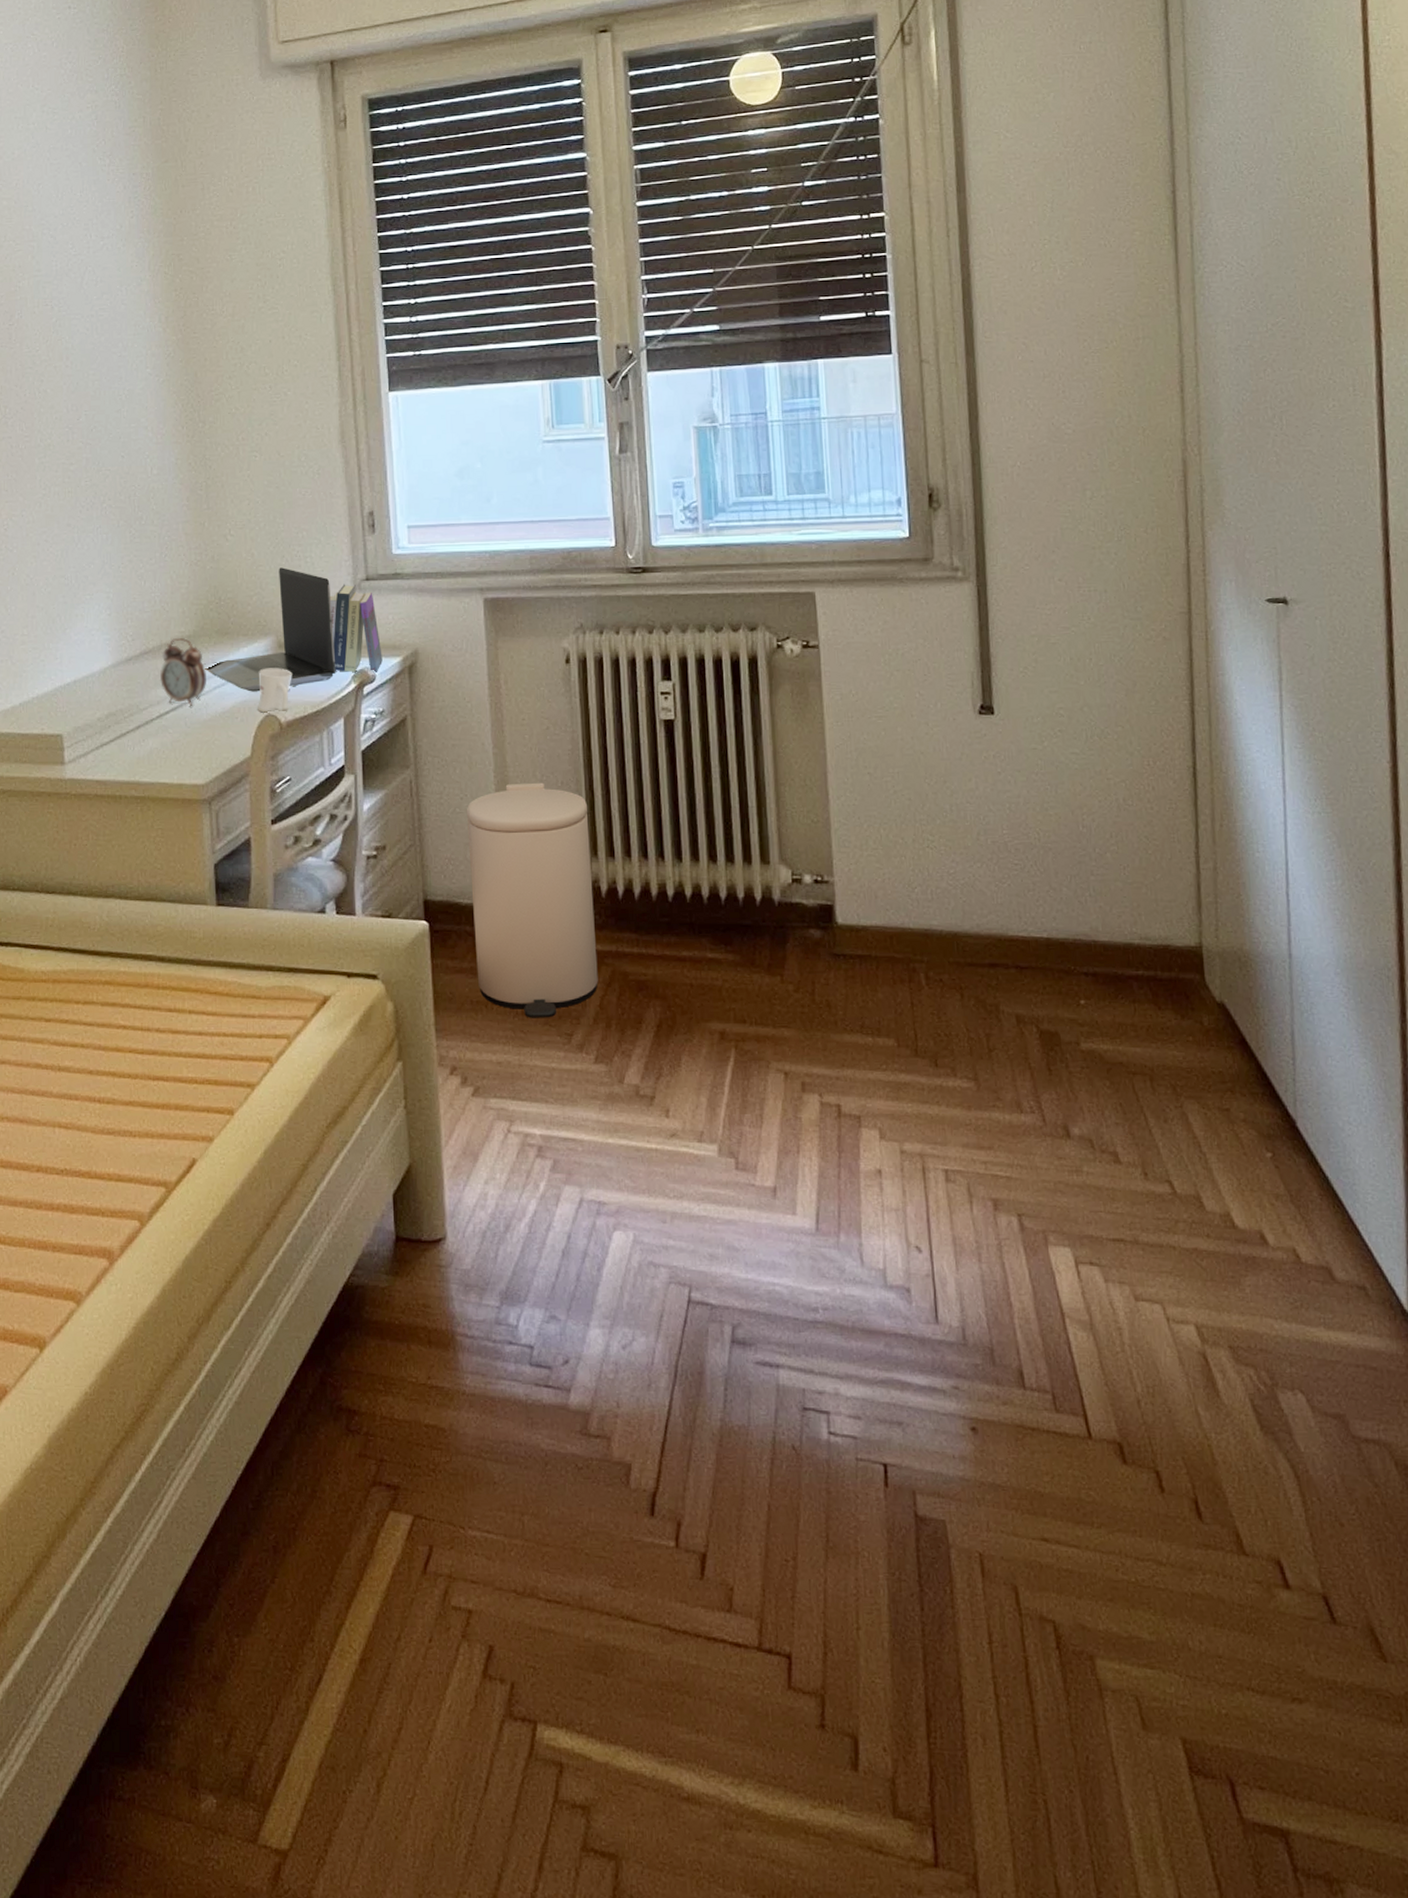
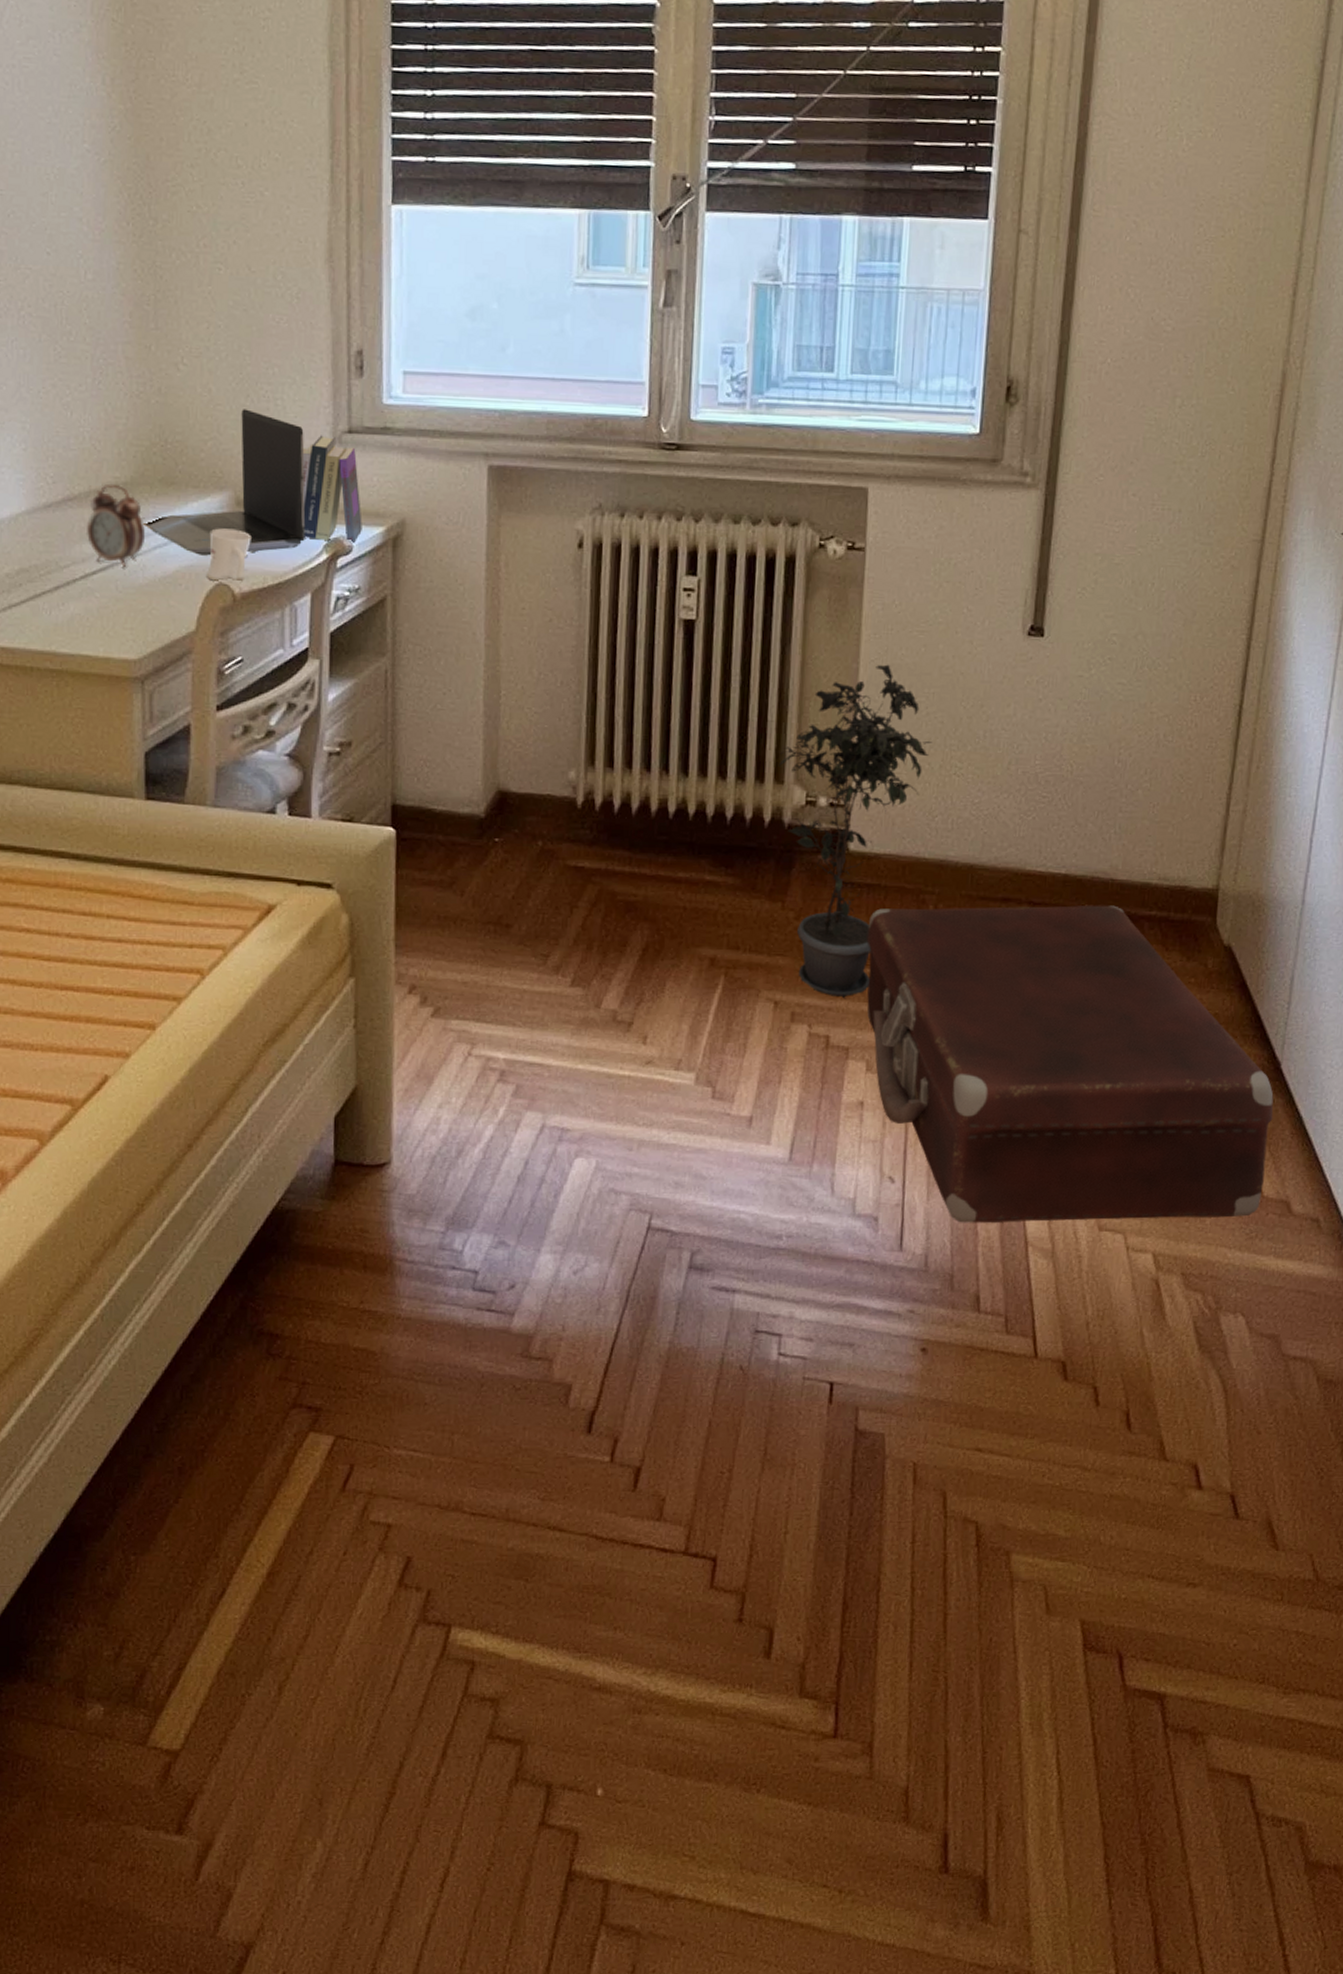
pedal bin: present [466,782,598,1018] -> none [447,680,589,937]
potted plant: none [763,748,903,1067] -> present [779,664,933,998]
suitcase: none [864,966,1300,1294] -> present [866,905,1274,1224]

